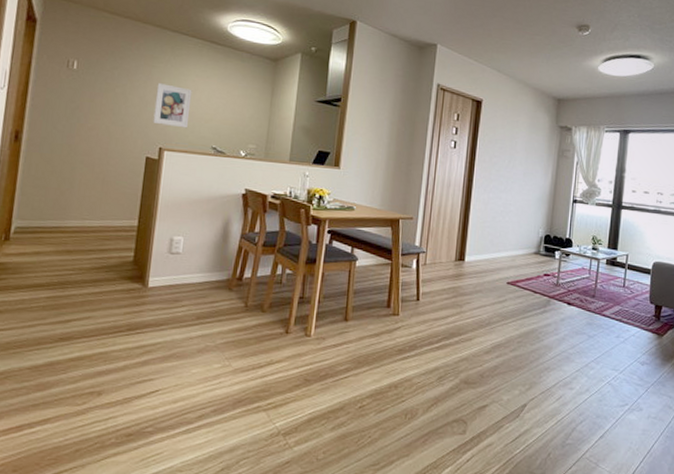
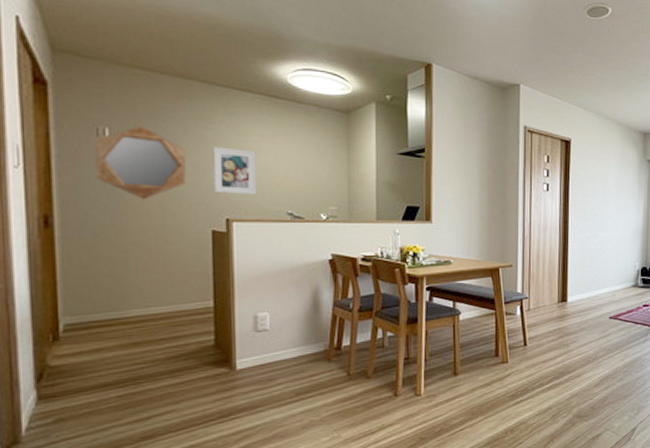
home mirror: none [60,60,135,125] -> present [93,125,186,200]

